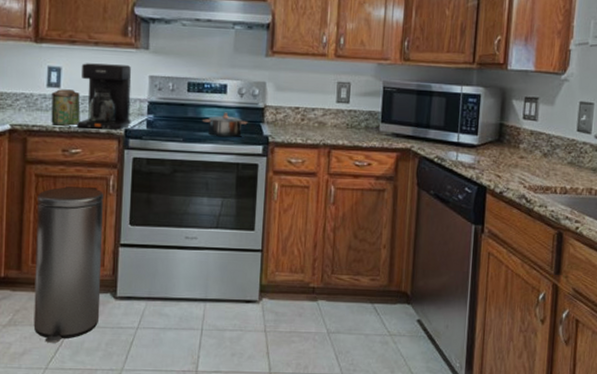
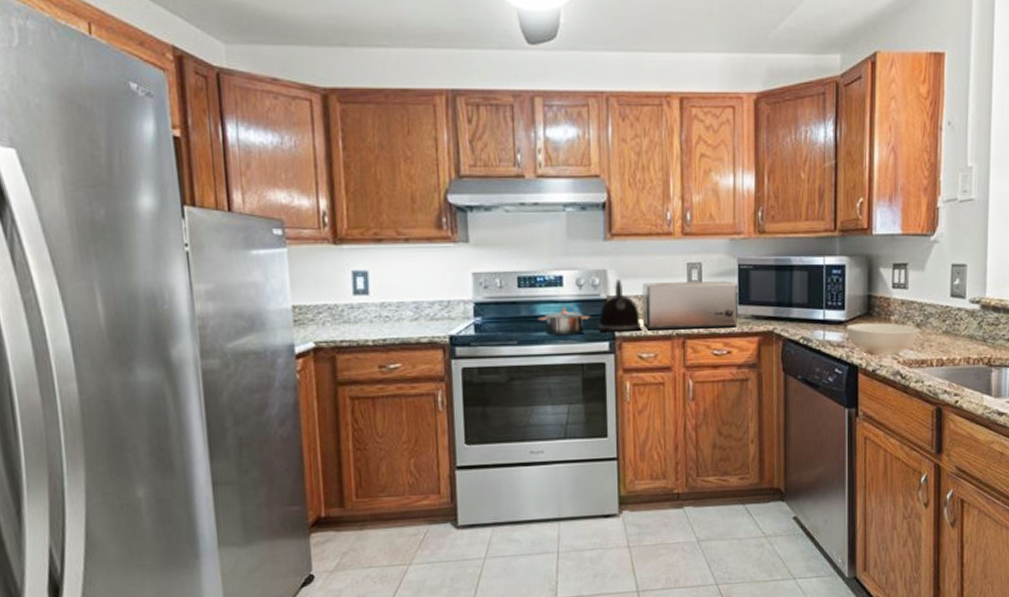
pedal bin: present [33,186,103,343] -> none [354,406,441,585]
canister: present [51,89,81,126] -> none [360,296,396,339]
coffee maker: present [76,63,132,131] -> none [391,262,456,341]
kettle: none [255,91,292,140] -> present [599,279,641,334]
toaster: none [293,96,381,144] -> present [641,281,738,332]
bowl: none [477,148,546,180] -> present [846,322,919,356]

